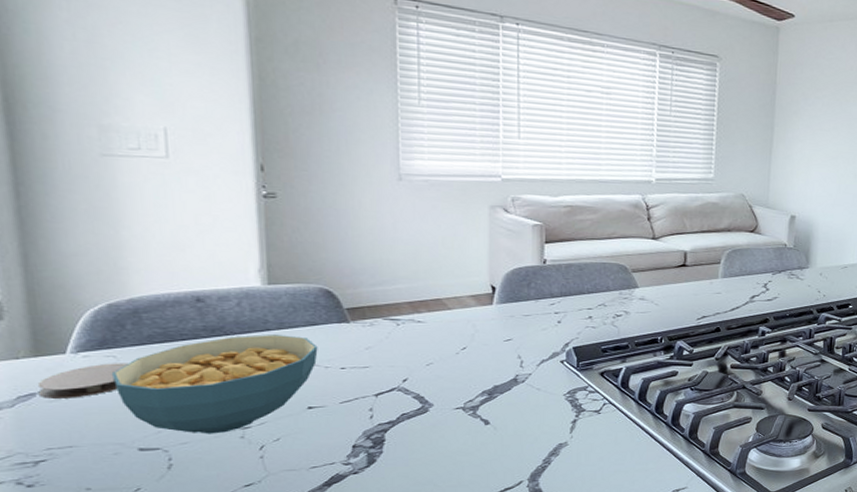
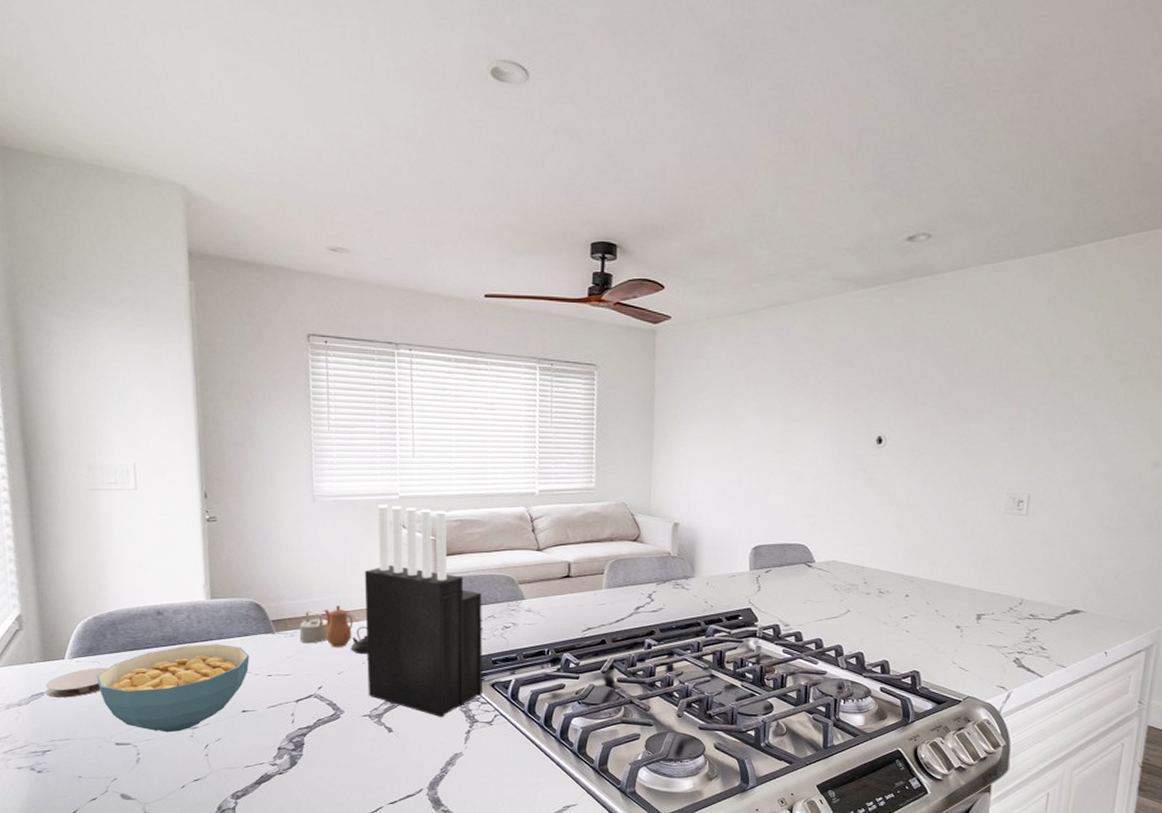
teapot: none [380,293,463,344] -> present [299,605,368,654]
knife block: none [459,186,592,407] -> present [364,504,482,717]

